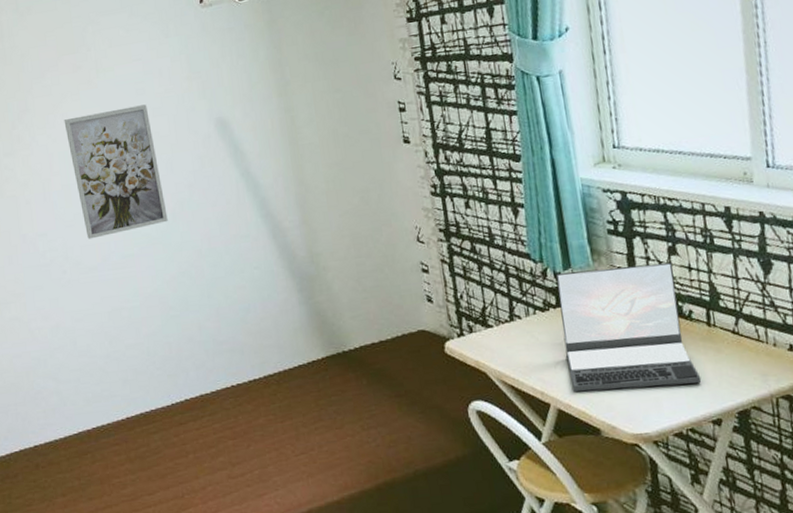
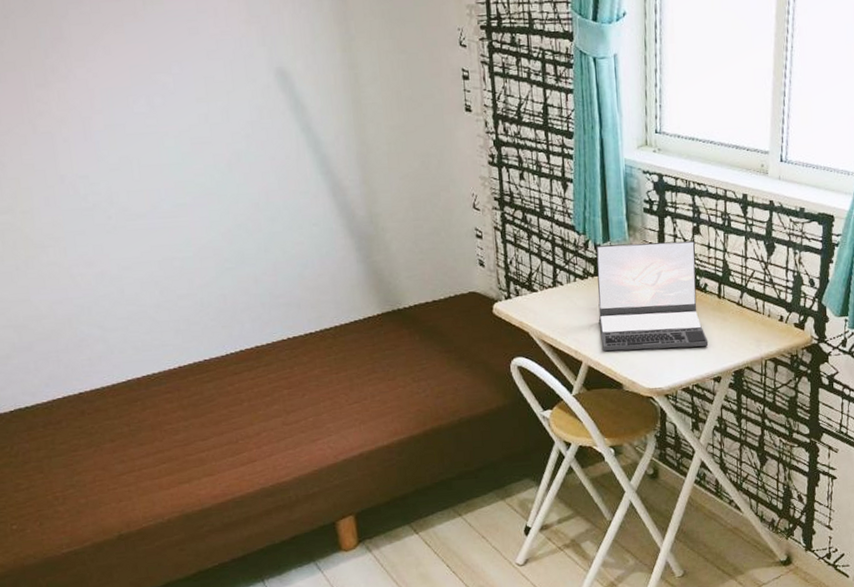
wall art: present [64,104,168,239] -> none [106,45,223,185]

